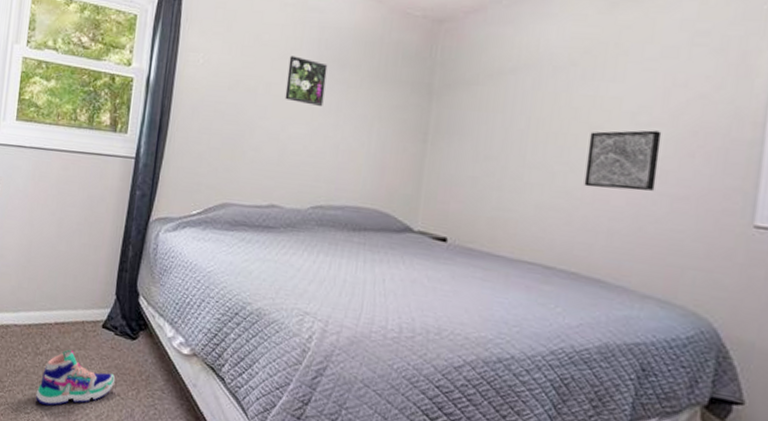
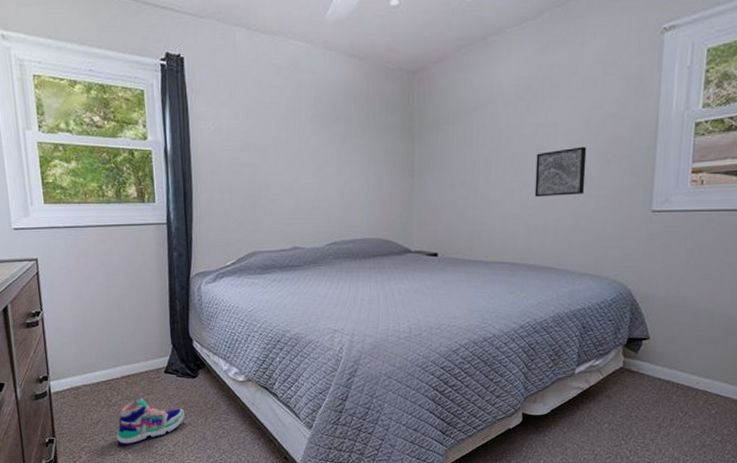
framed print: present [285,55,328,106] -> none [291,115,326,157]

